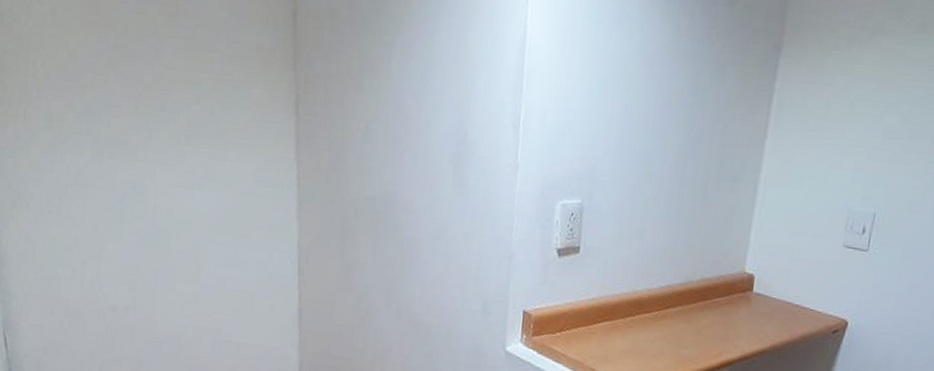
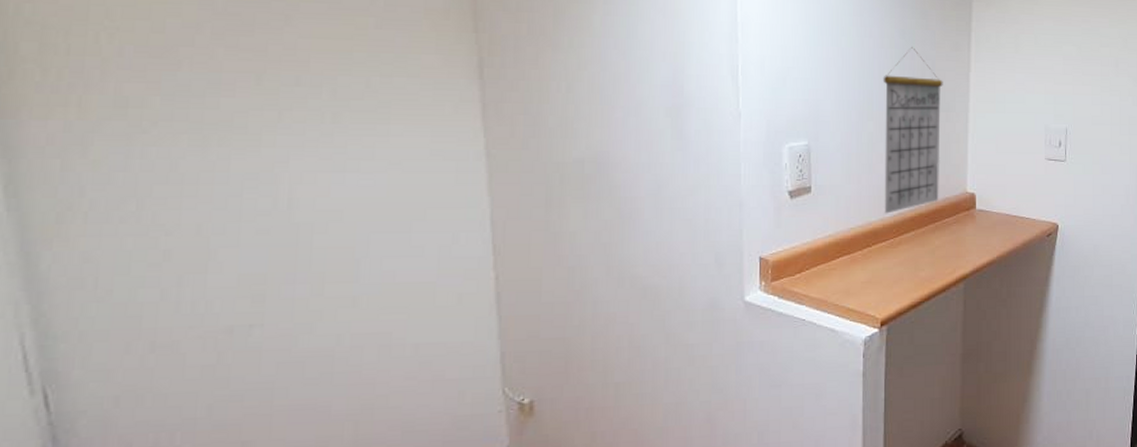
calendar: none [652,106,734,285] -> present [883,46,943,214]

